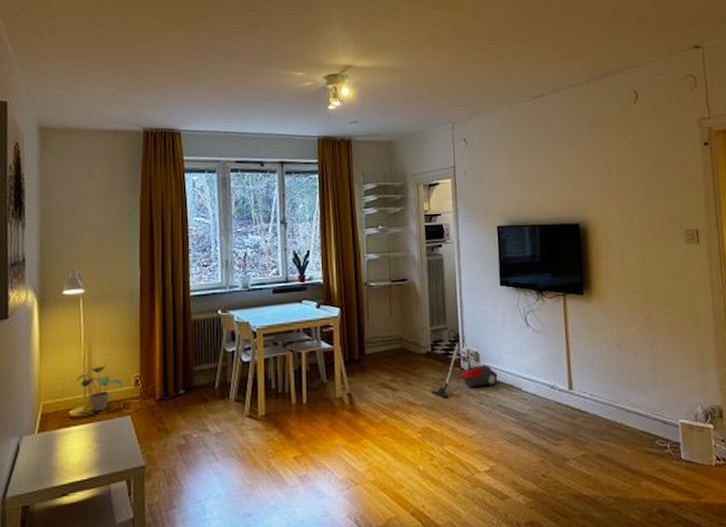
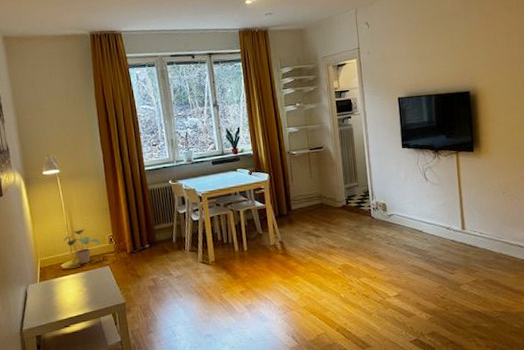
vacuum cleaner: present [430,329,498,399] -> none [347,186,403,242]

